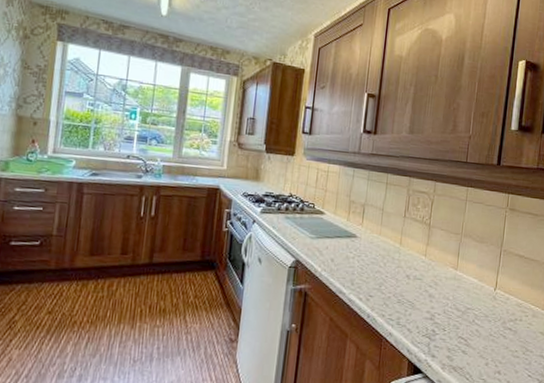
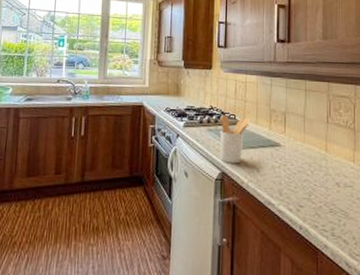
utensil holder: none [296,203,330,252] -> present [220,115,251,164]

